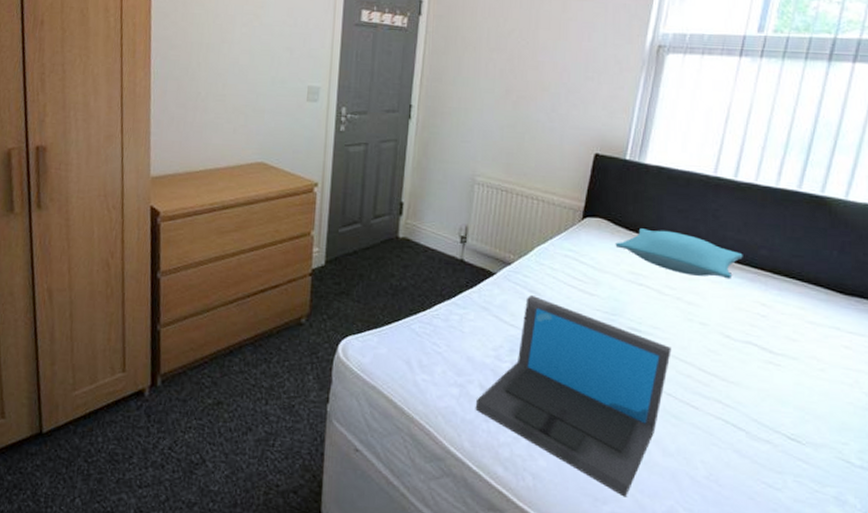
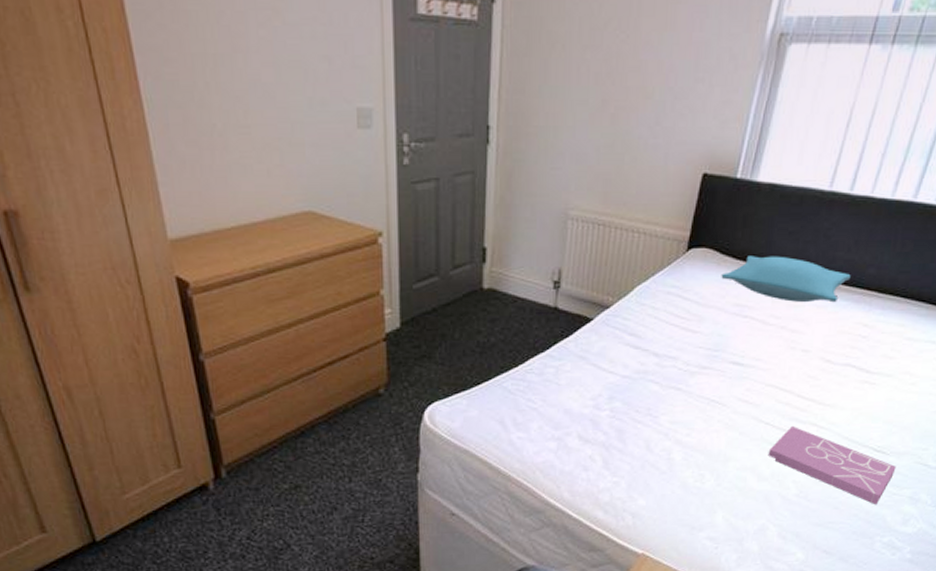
laptop: present [475,294,671,497] -> none [574,338,773,522]
book: none [672,400,815,500] -> present [768,425,896,504]

